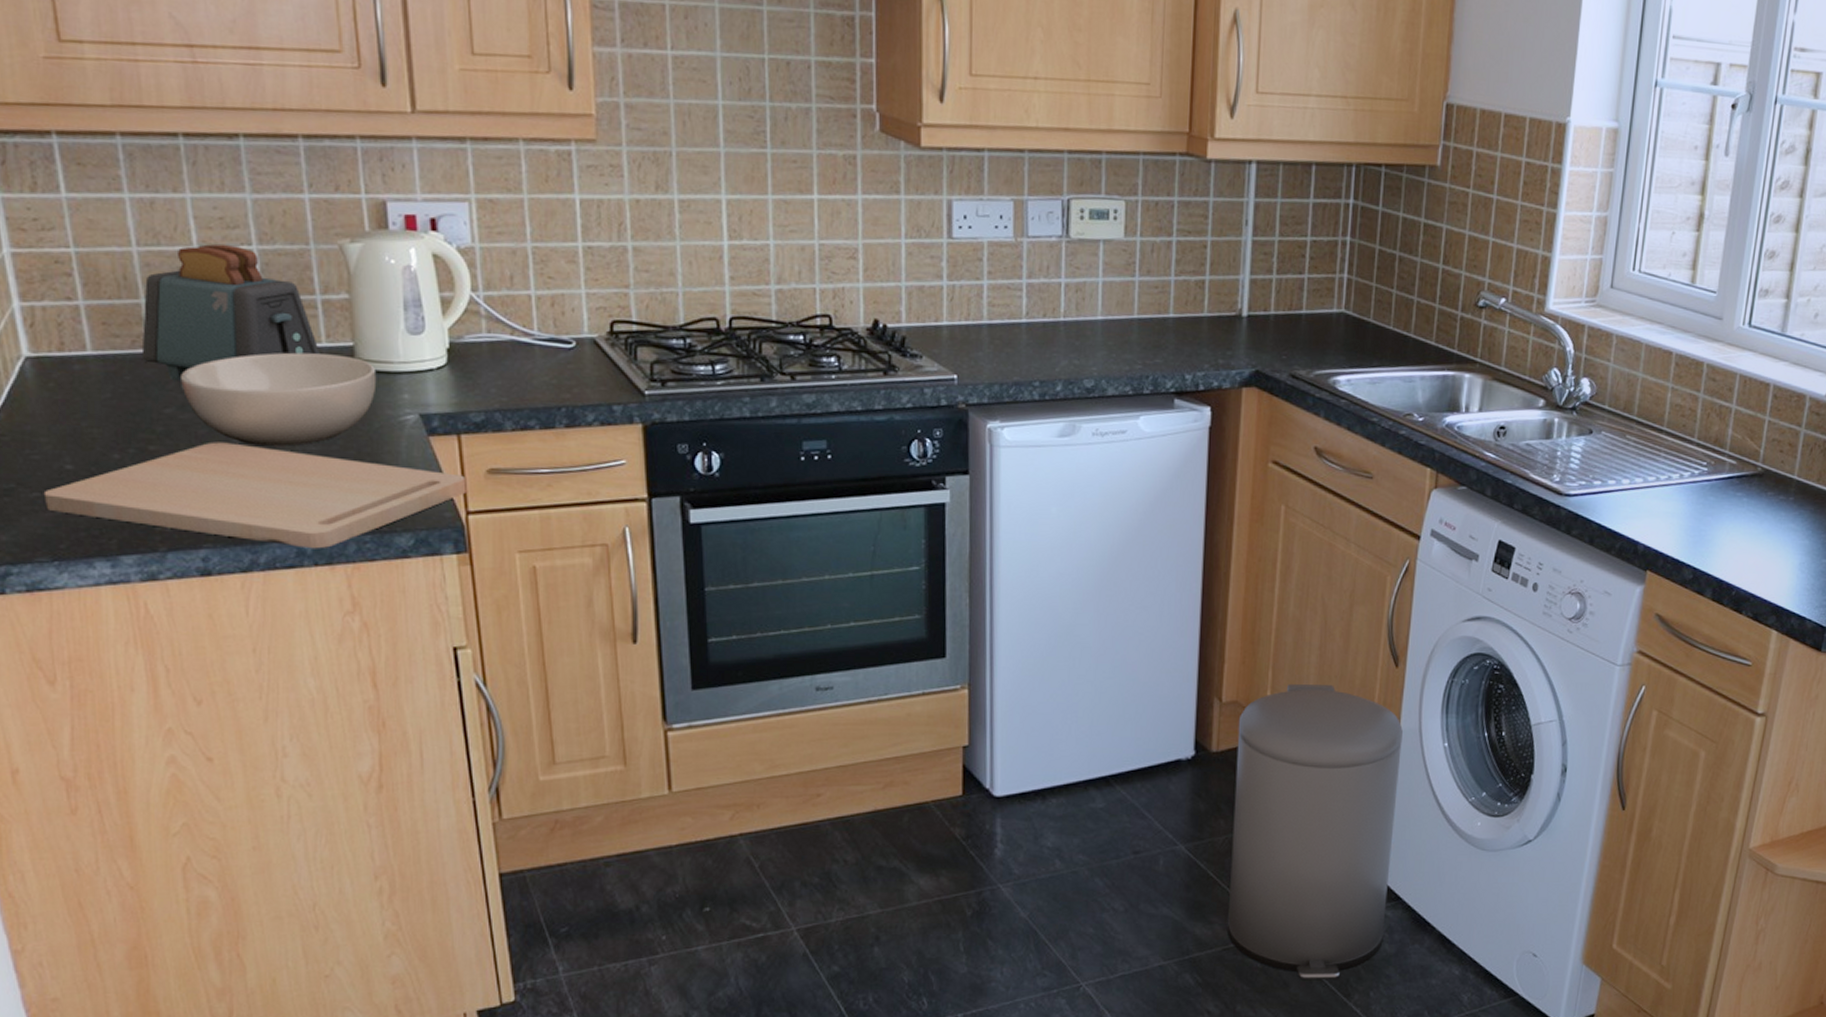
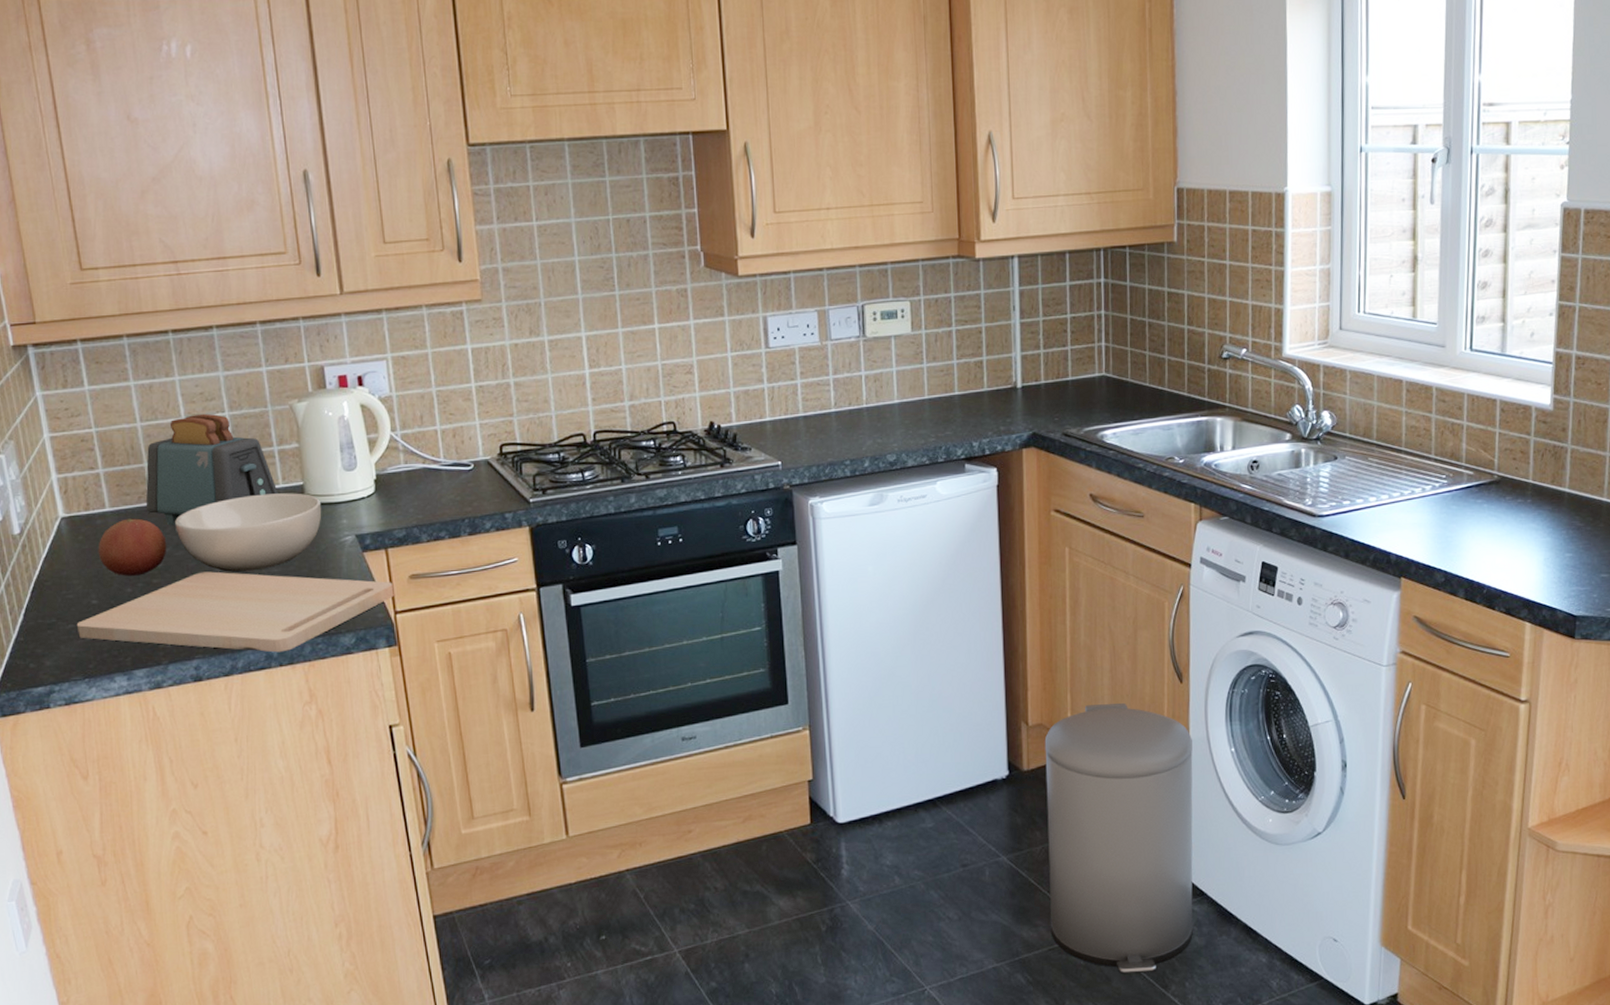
fruit: none [75,366,169,439] -> present [98,518,167,576]

